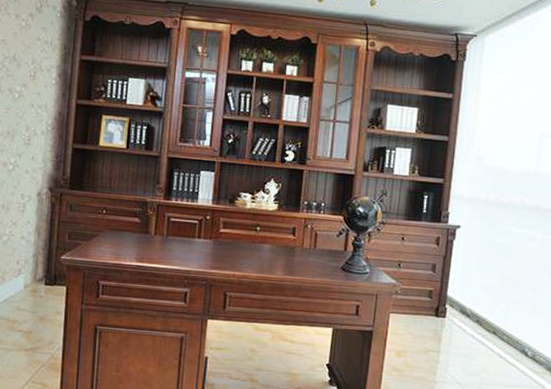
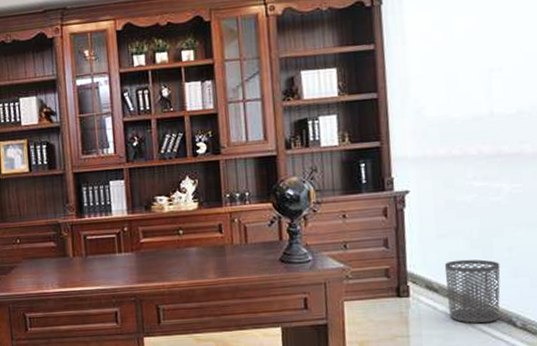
waste bin: none [475,292,523,350] -> present [444,259,501,324]

